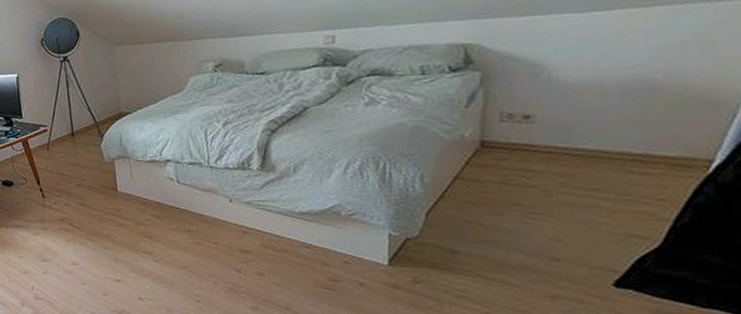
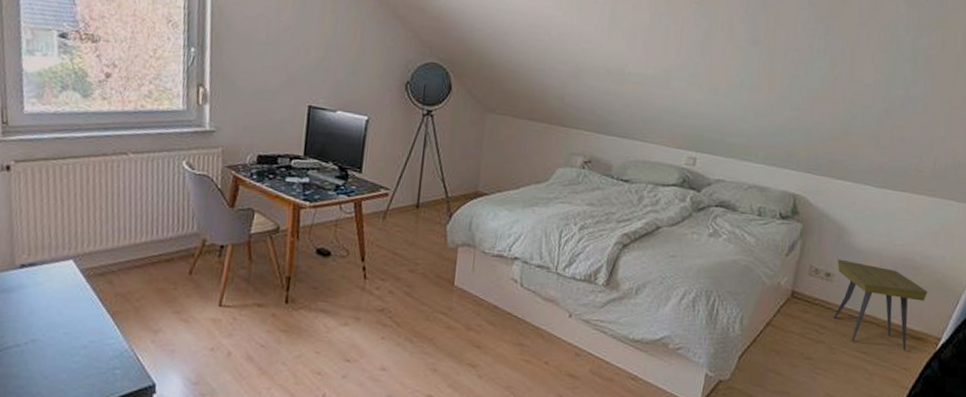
side table: none [537,96,683,181] -> present [834,259,928,351]

